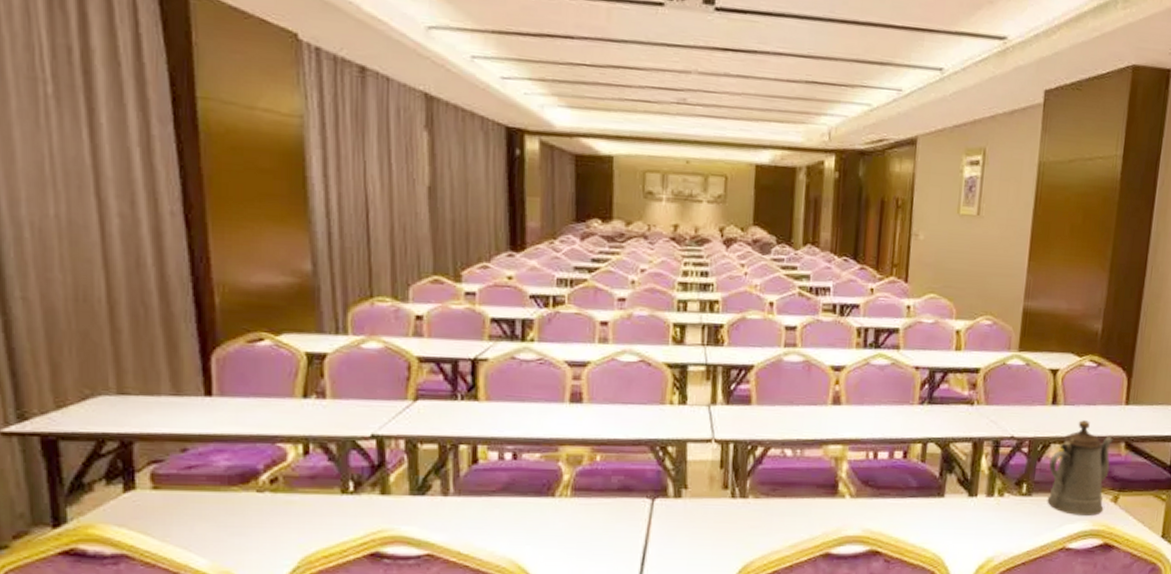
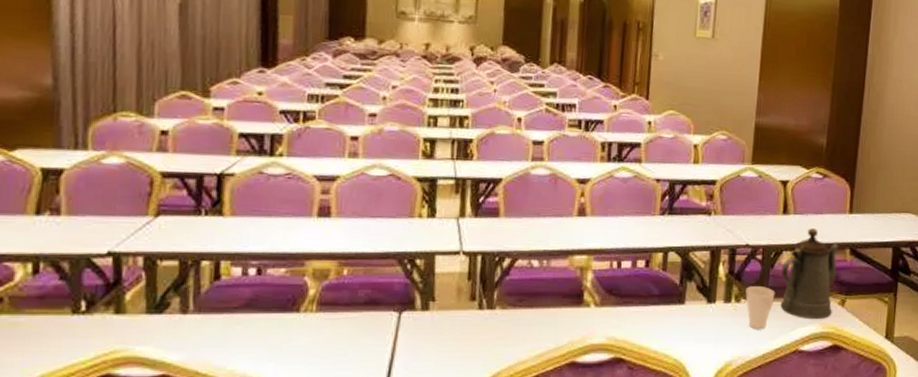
cup: none [1009,480,1042,526] -> present [745,286,775,330]

